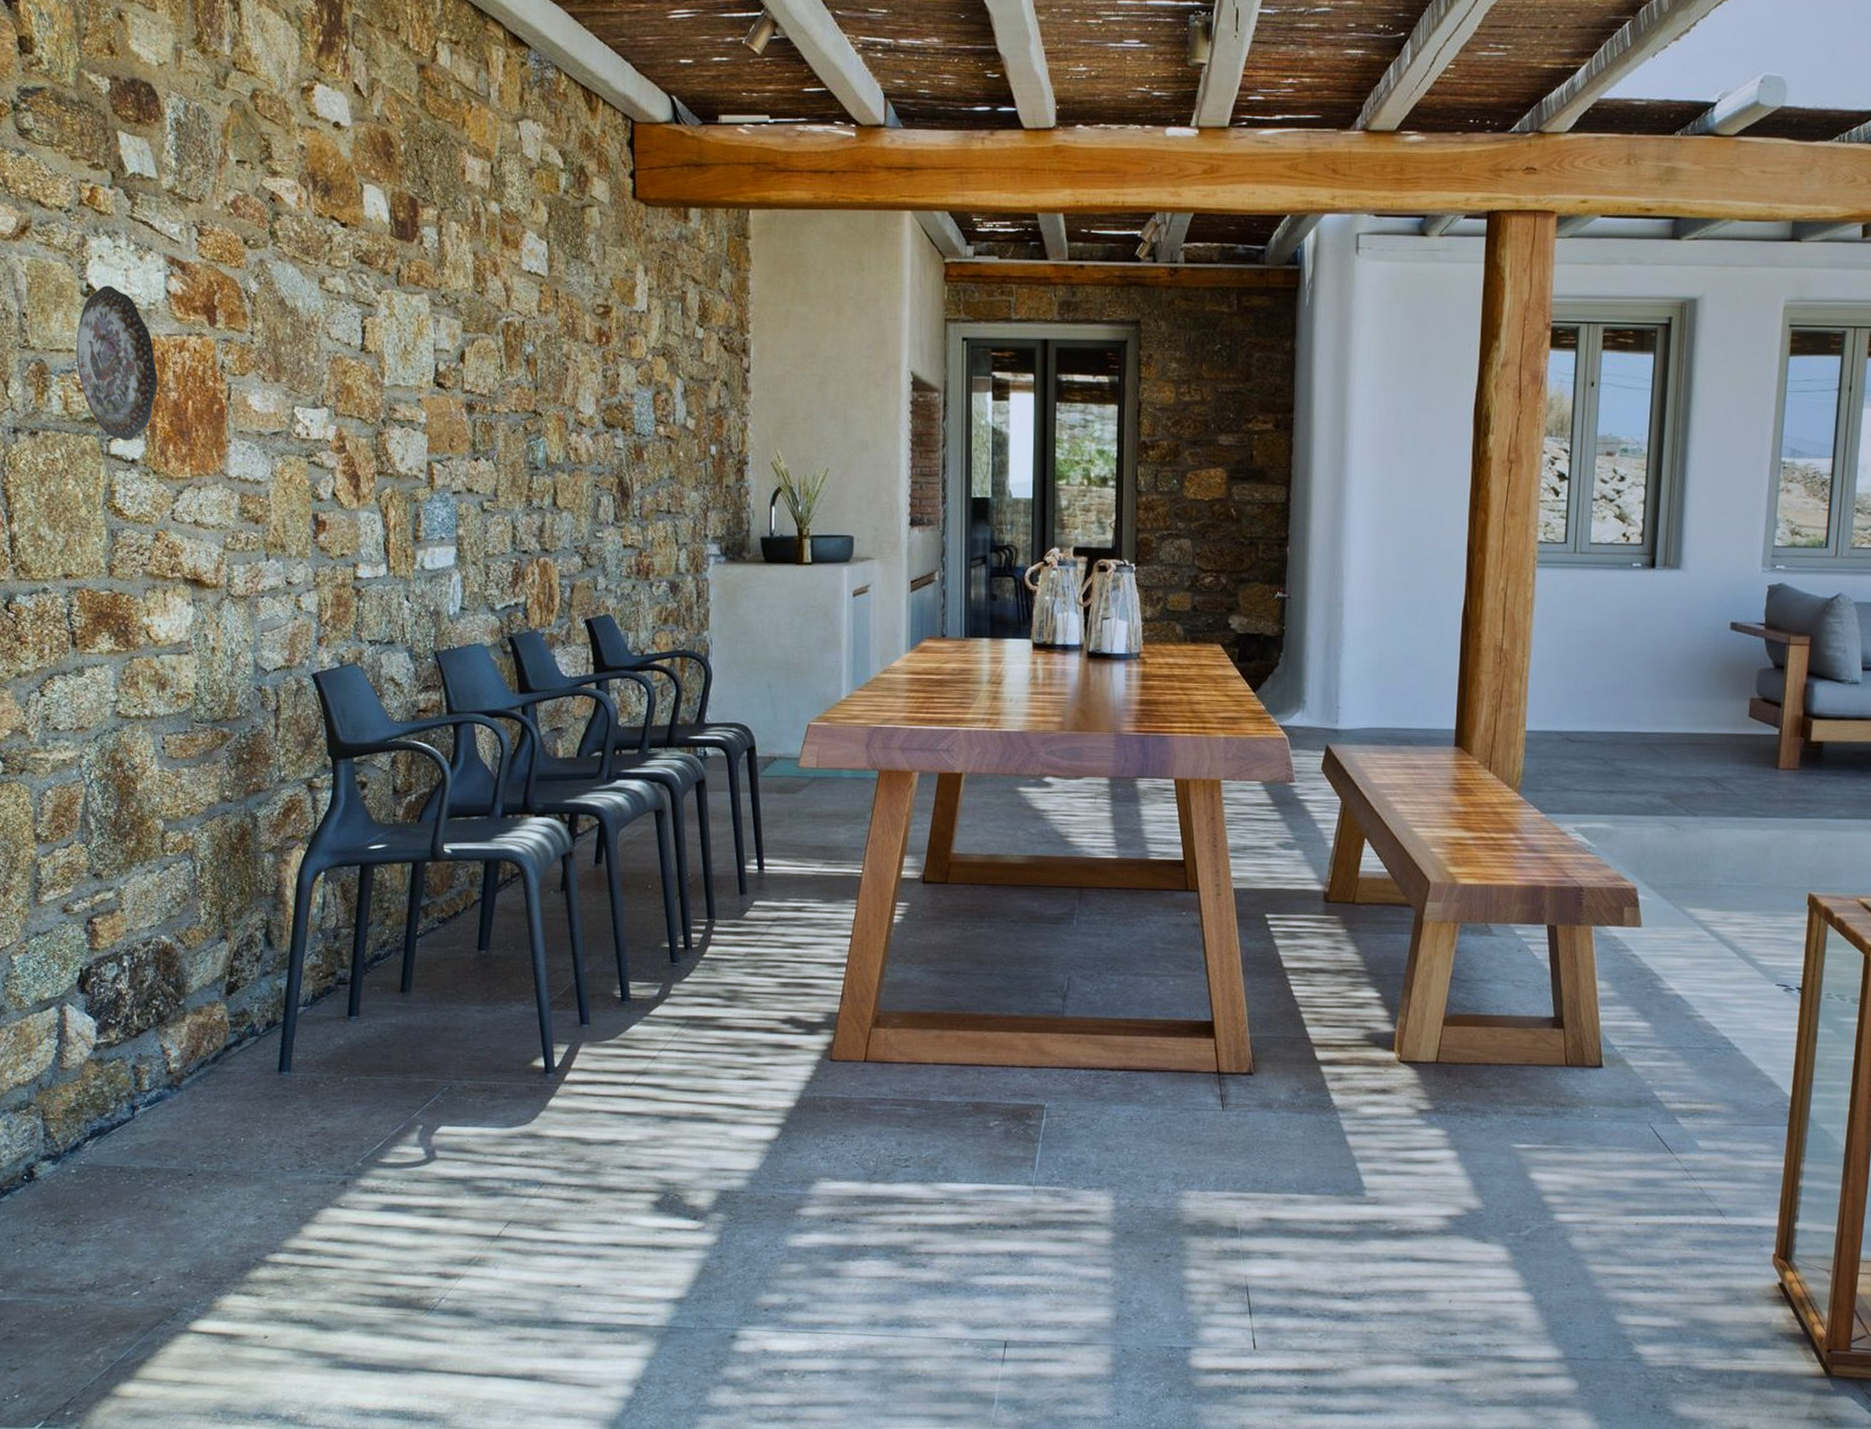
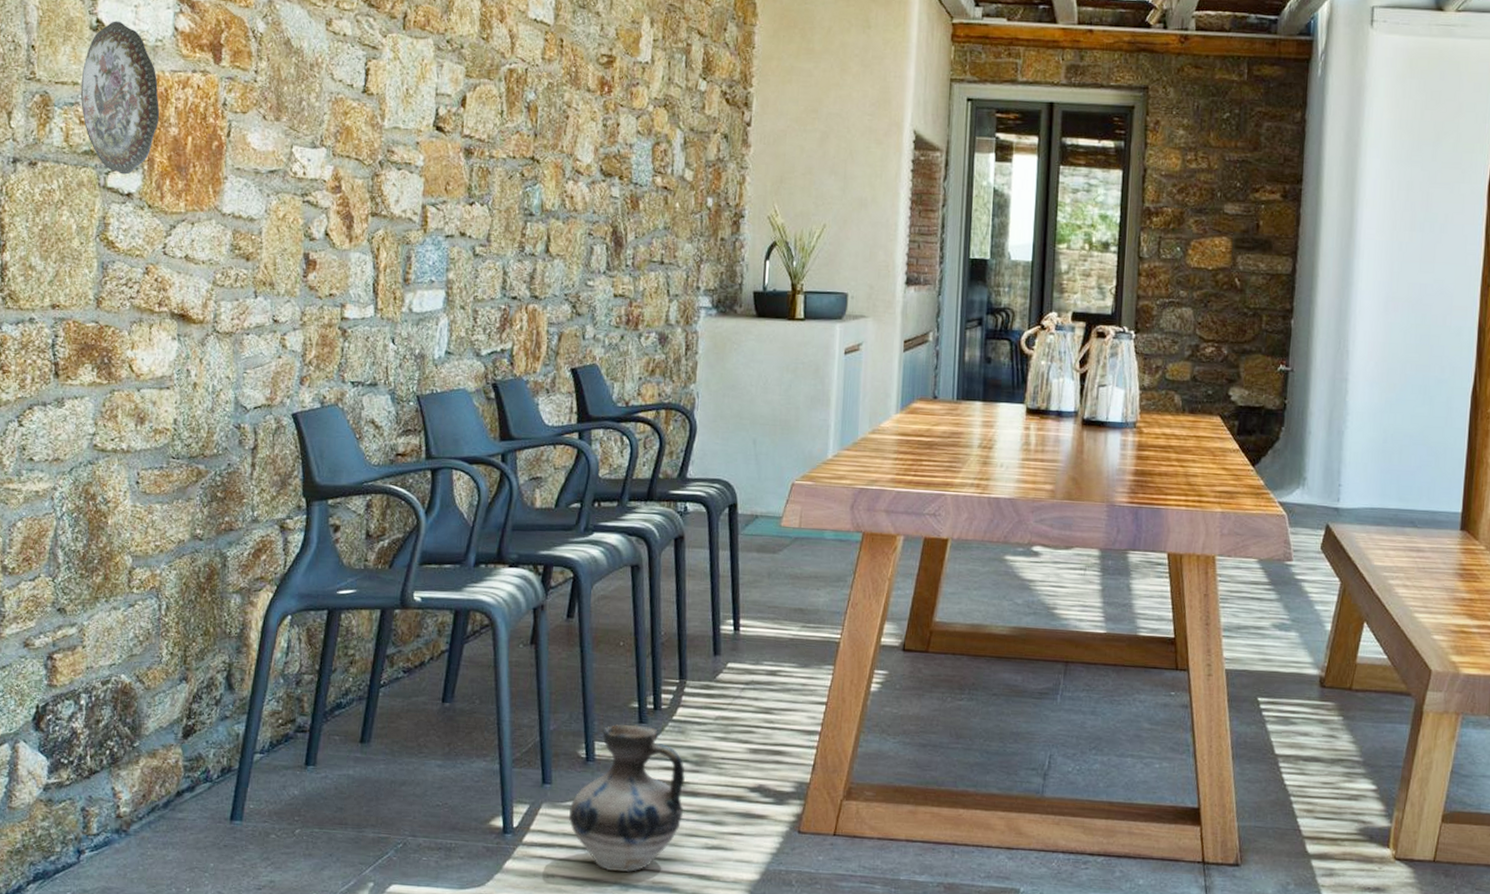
ceramic jug: none [608,964,719,1105] -> present [569,724,685,872]

